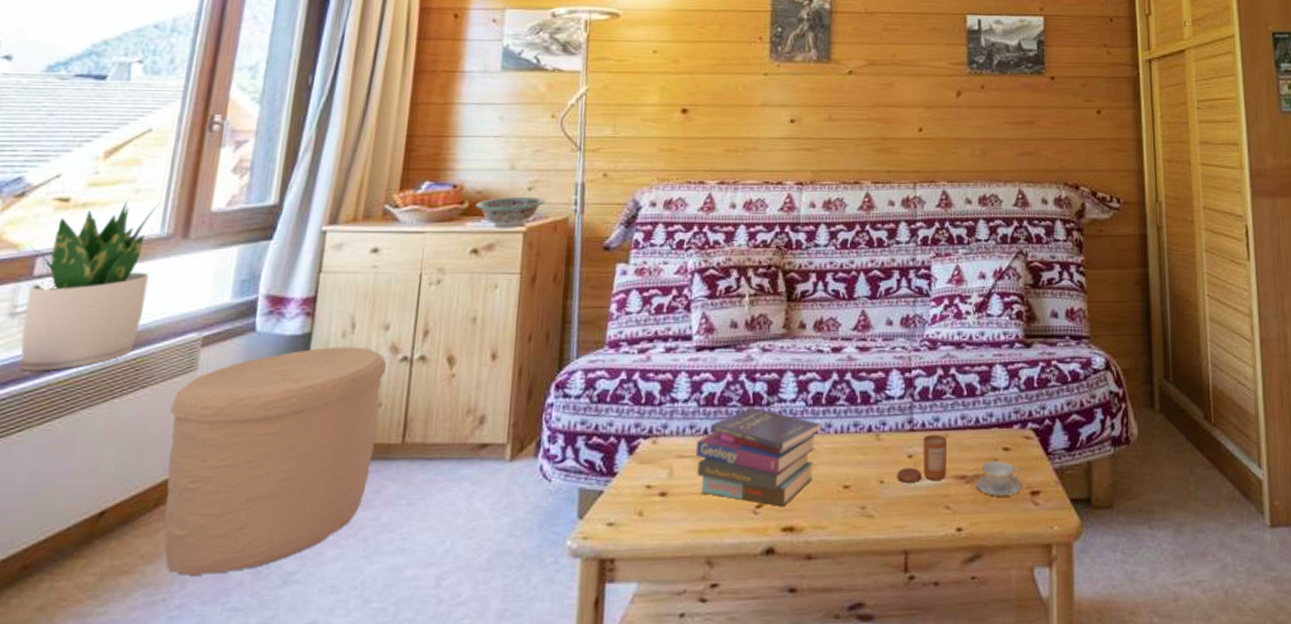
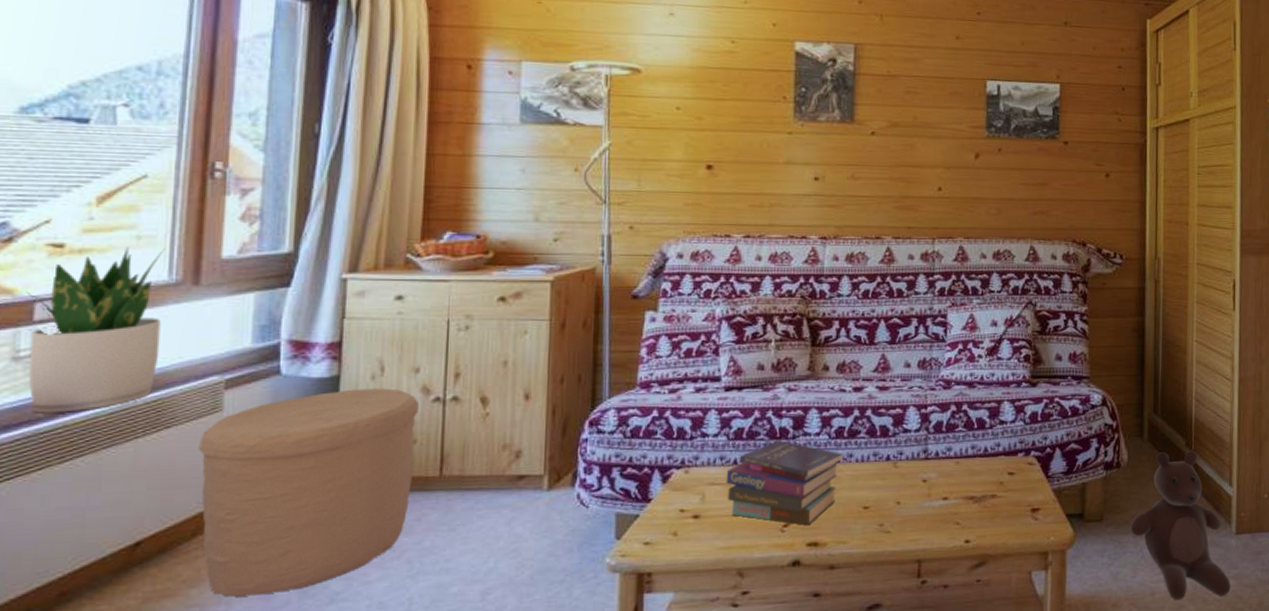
decorative bowl: present [474,196,546,230] -> none [500,247,573,279]
candle: present [897,434,947,483] -> none [912,461,958,503]
teacup: present [975,461,1022,496] -> none [982,484,1024,513]
teddy bear: none [1145,424,1269,609] -> present [1130,450,1231,601]

